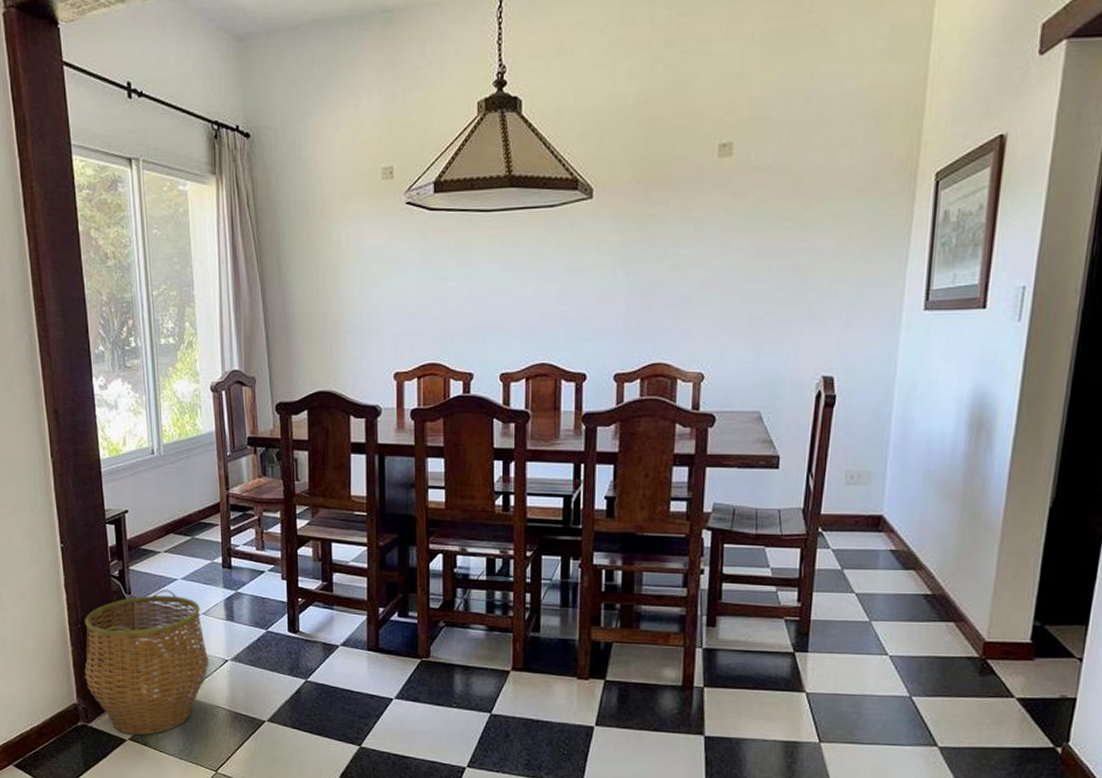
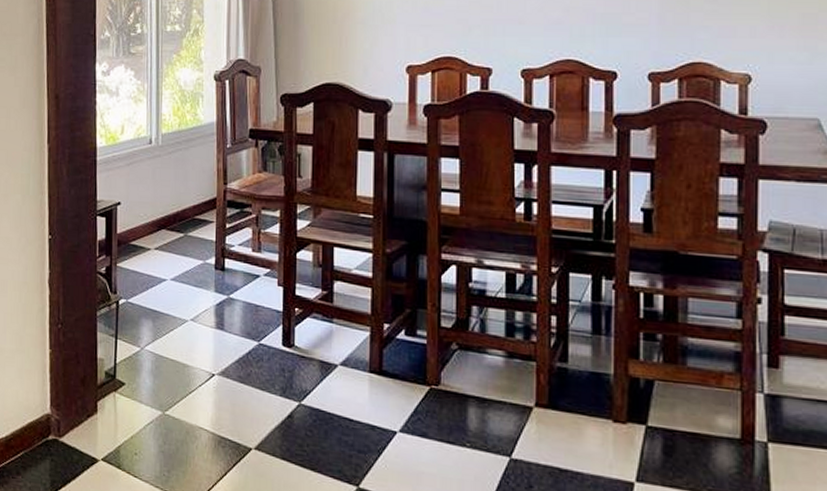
basket: present [84,590,210,736] -> none [61,290,195,457]

